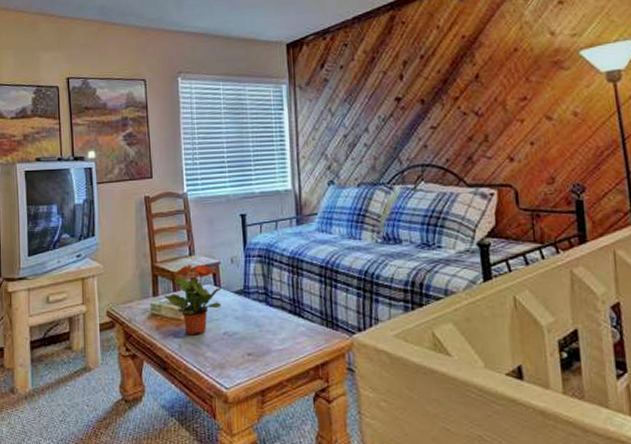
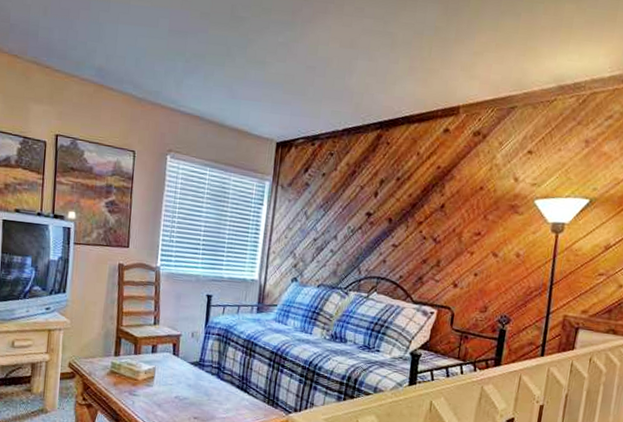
potted plant: present [164,264,223,336] -> none [125,332,181,395]

